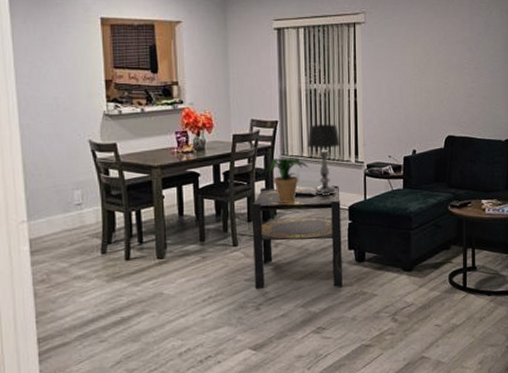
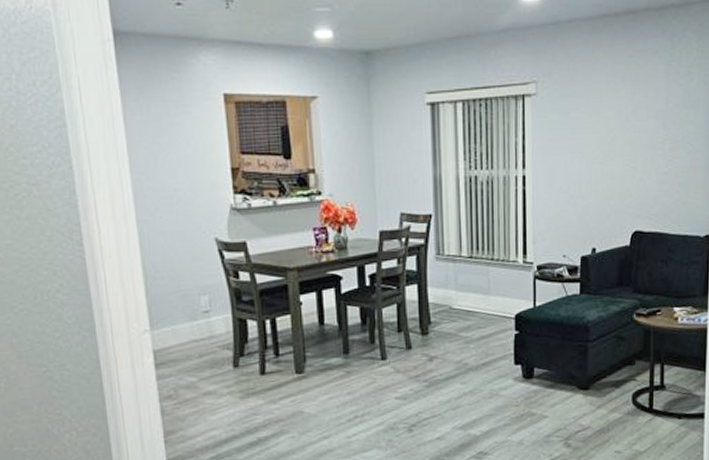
side table: present [251,185,343,289] -> none [401,290,507,408]
potted plant: present [265,158,311,203] -> none [417,258,471,311]
table lamp: present [307,123,340,195] -> none [466,217,506,301]

